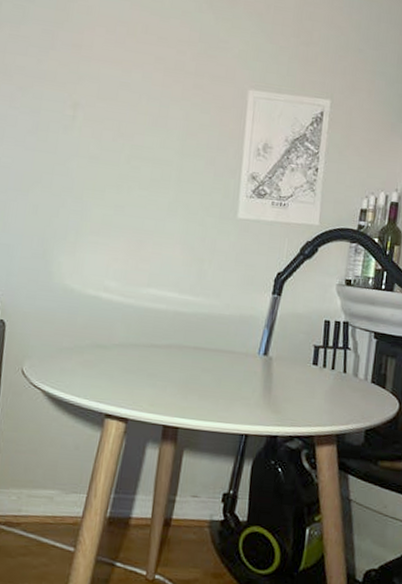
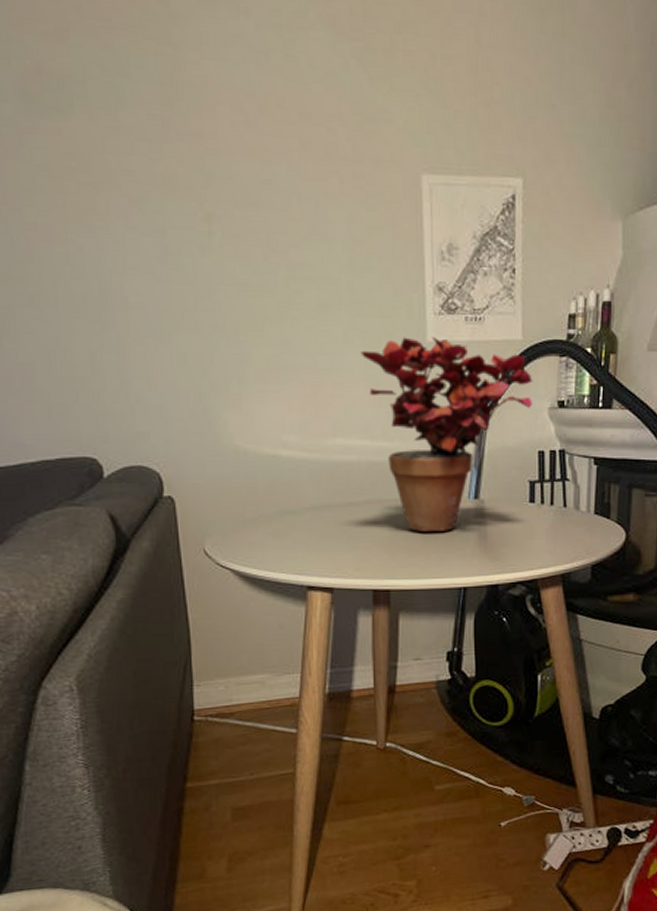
potted plant: none [180,212,326,381] -> present [360,336,533,532]

